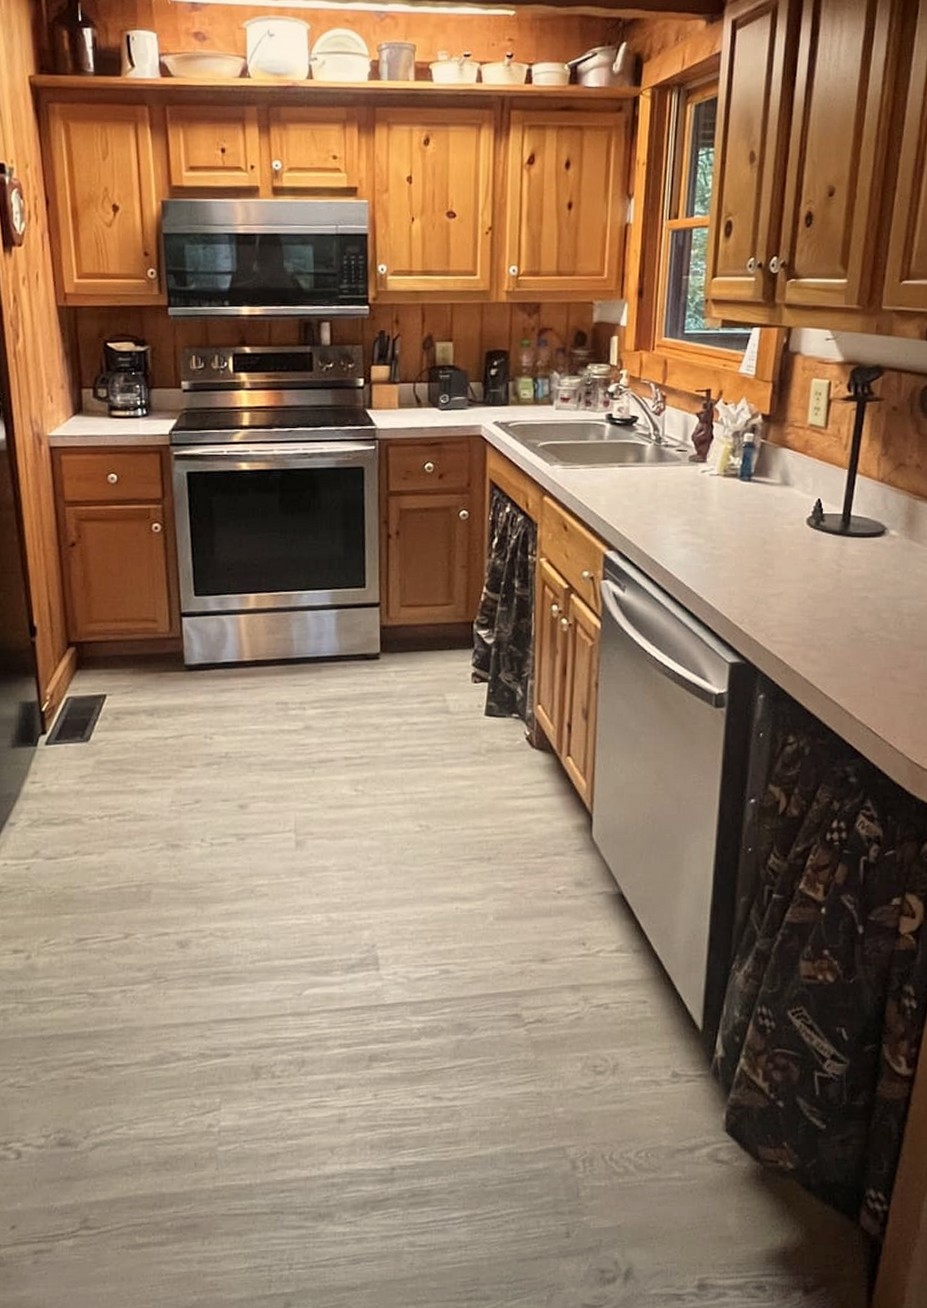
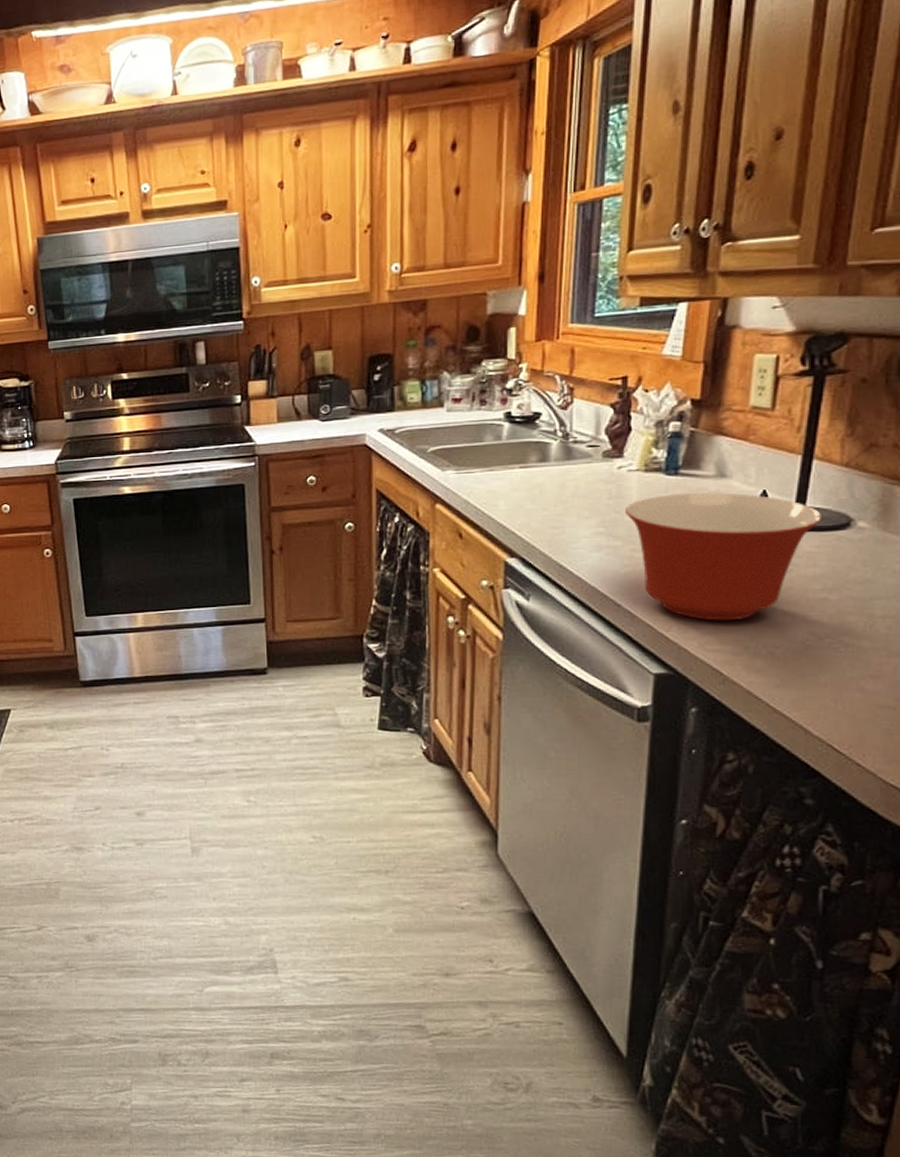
mixing bowl: none [707,498,864,615] -> present [625,492,823,621]

